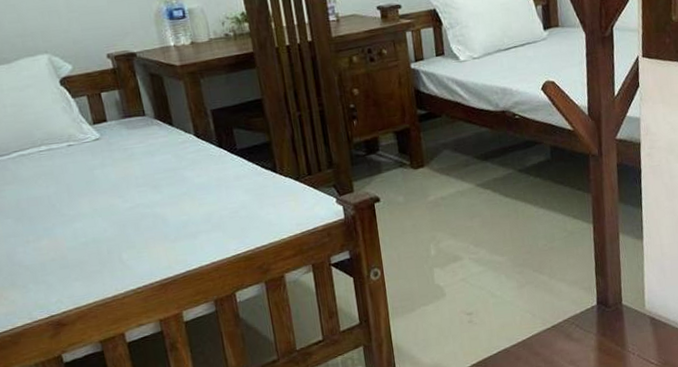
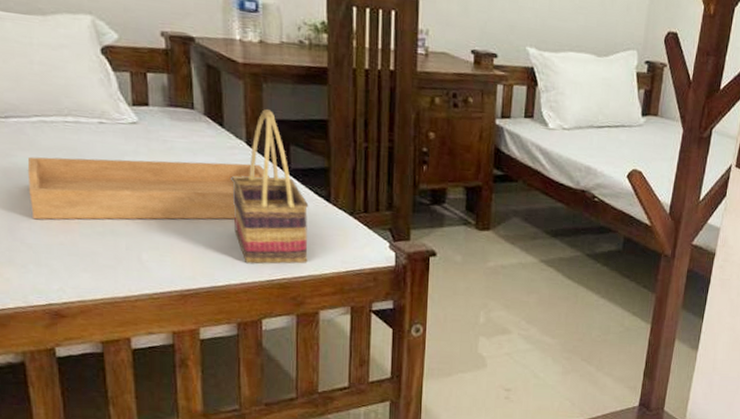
serving tray: none [14,152,220,243] -> present [27,156,269,220]
woven basket: none [187,101,266,244] -> present [231,109,309,265]

